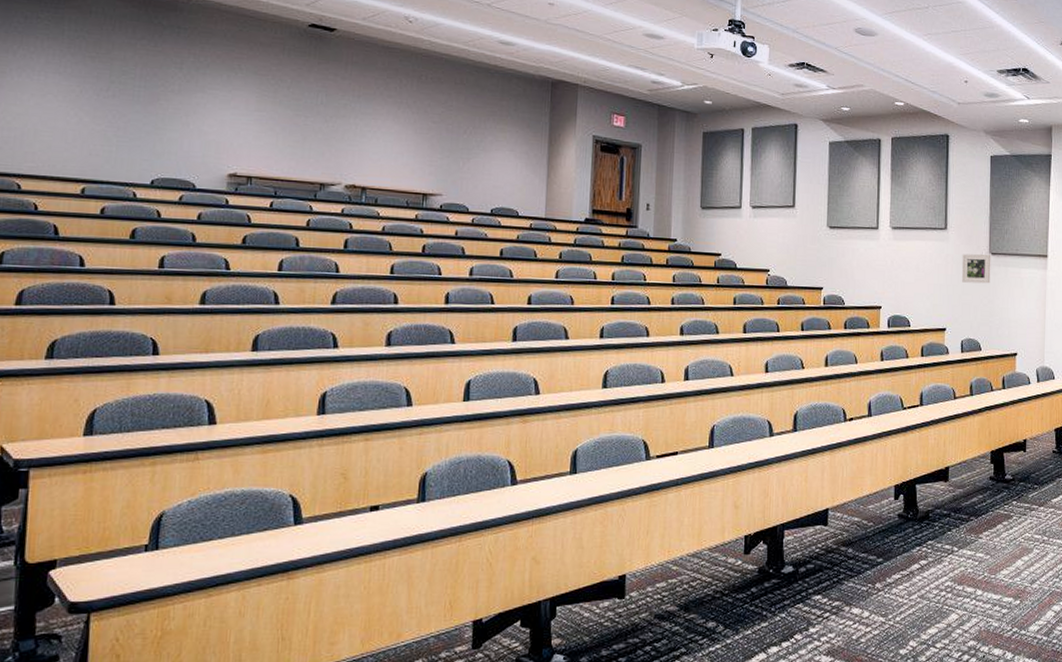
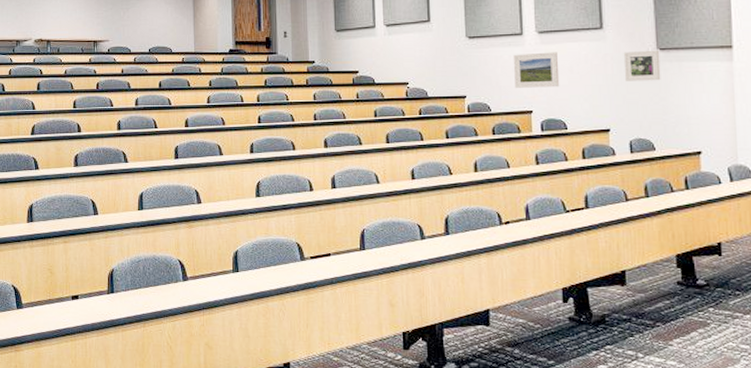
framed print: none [867,248,908,284] -> present [513,52,560,88]

